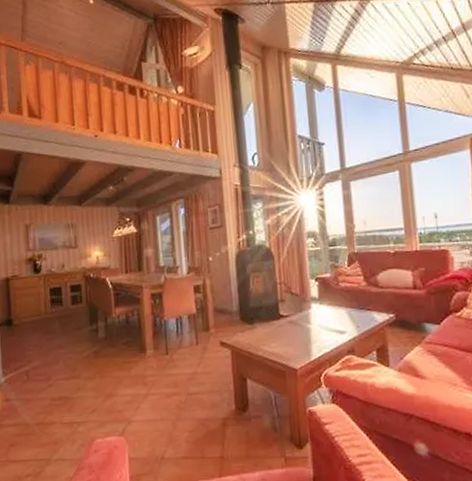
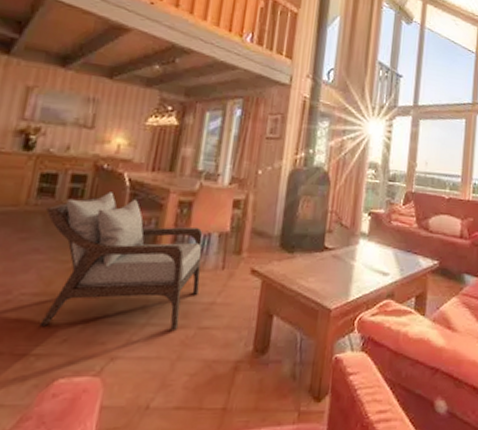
armchair: none [60,294,182,401] -> present [39,191,203,330]

